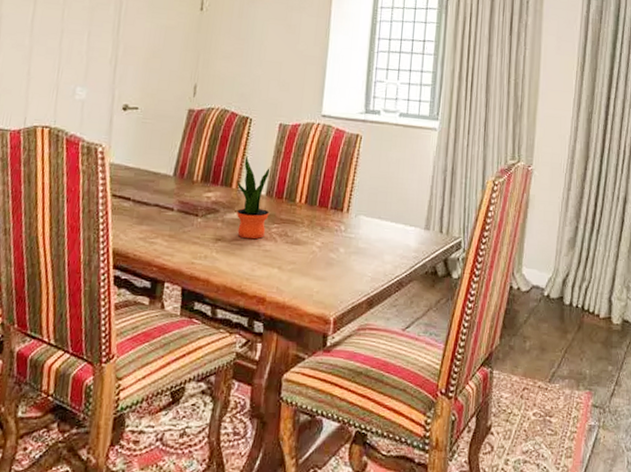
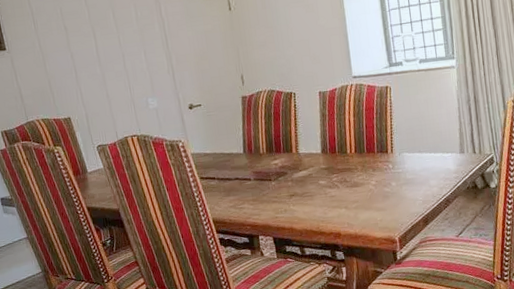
potted plant: present [237,156,271,240] -> none [295,124,328,191]

